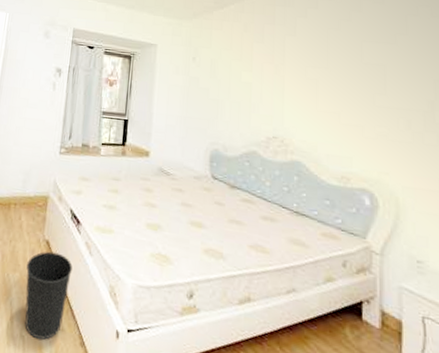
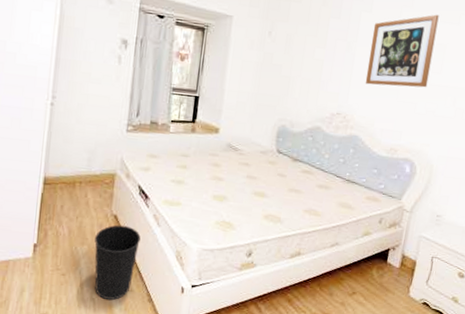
wall art: none [300,35,372,110] -> present [365,14,439,88]

